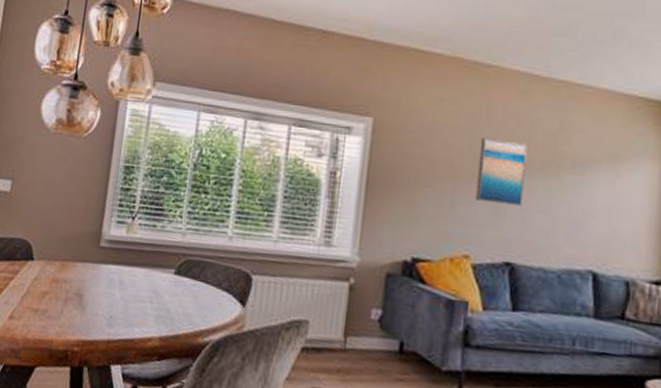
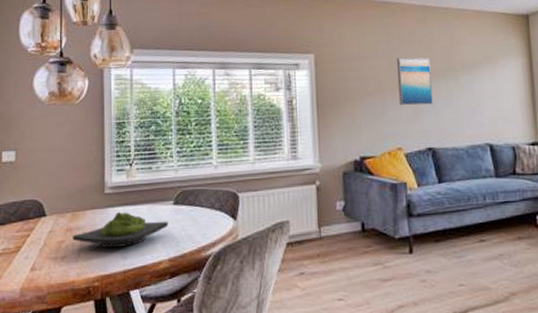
wasabi: none [57,270,166,313] -> present [72,211,169,249]

